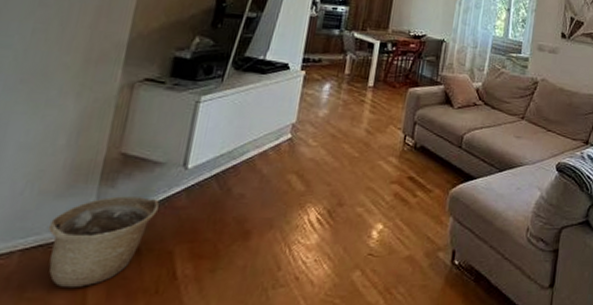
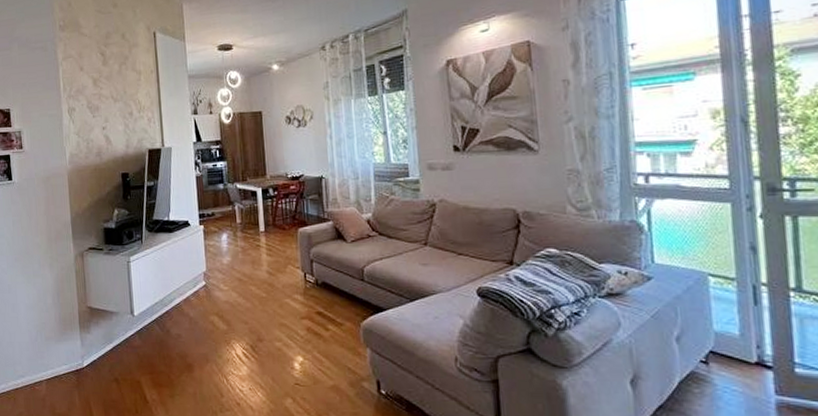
basket: present [48,196,160,289] -> none [57,339,123,408]

